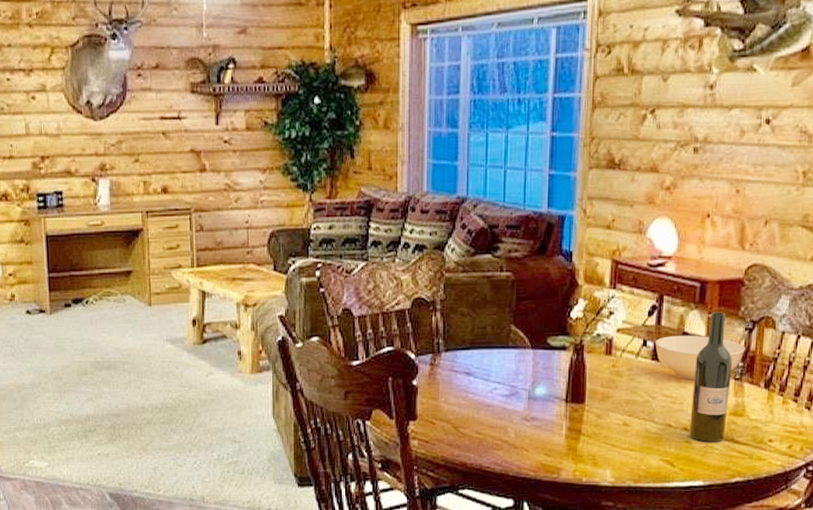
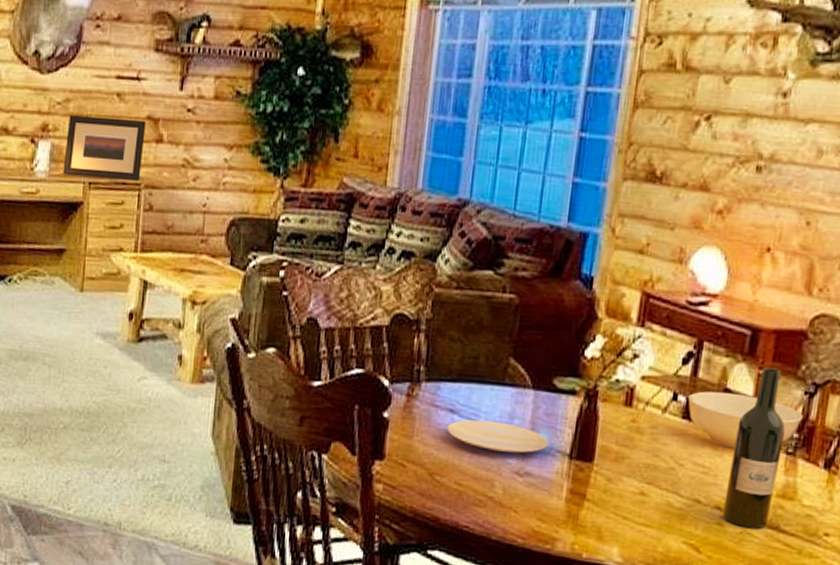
picture frame: none [122,153,190,207] -> present [63,115,146,182]
plate: none [465,379,547,403] -> present [446,419,548,454]

